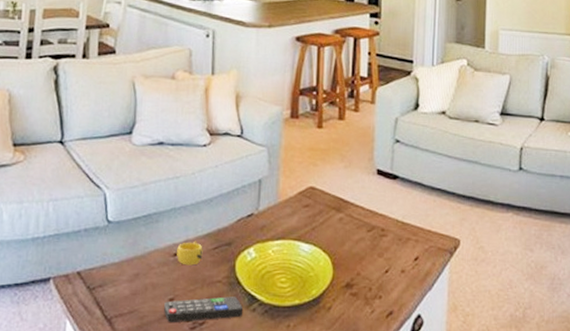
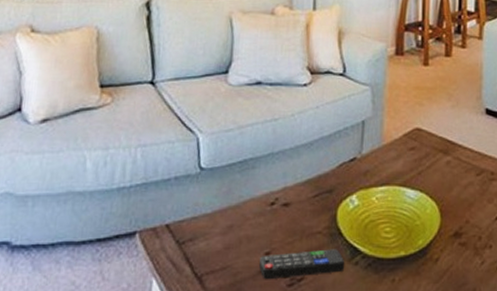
cup: present [177,241,203,266] -> none [274,188,302,215]

